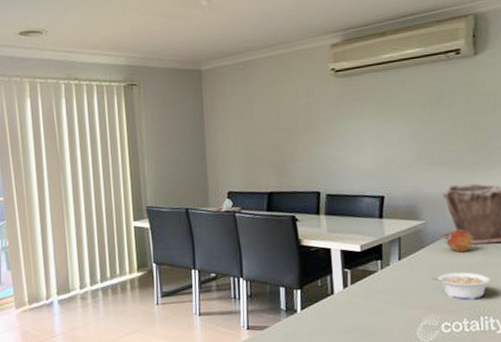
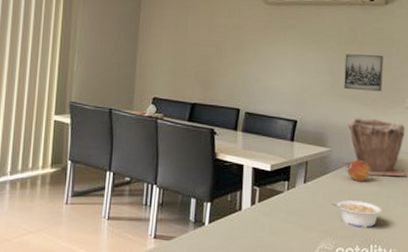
wall art: none [432,113,479,156] -> present [344,54,383,92]

